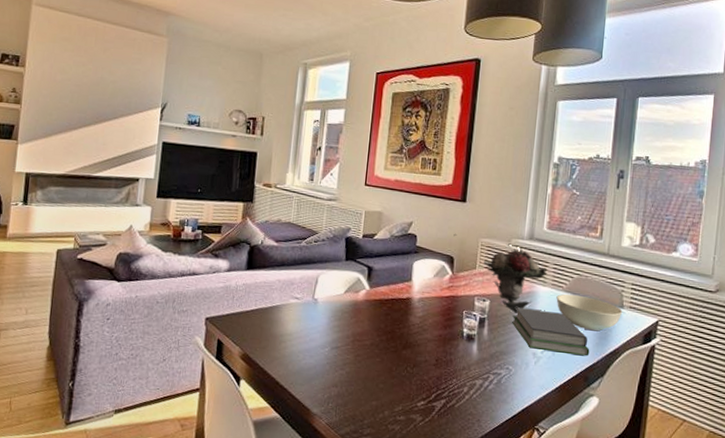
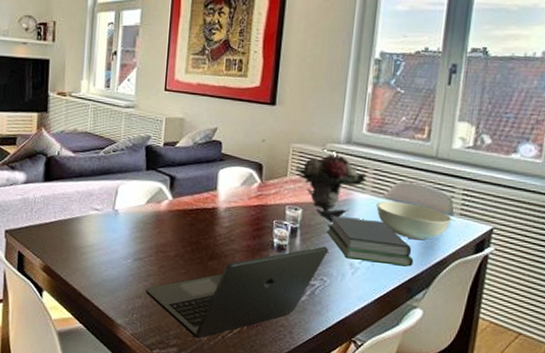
laptop: none [341,336,514,427] -> present [145,246,329,338]

